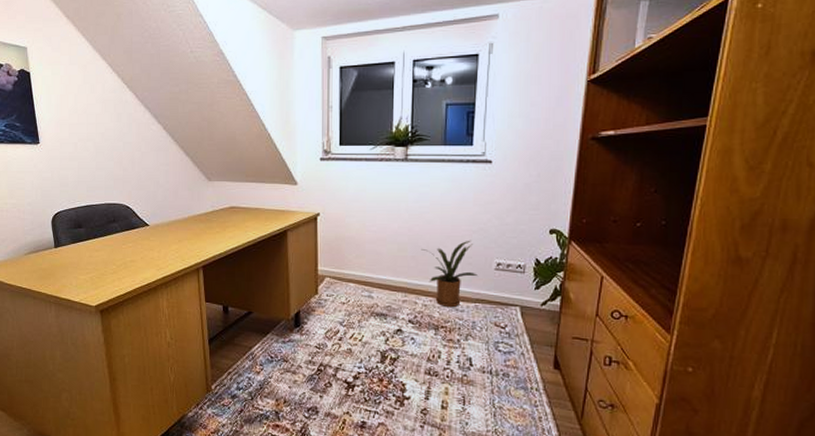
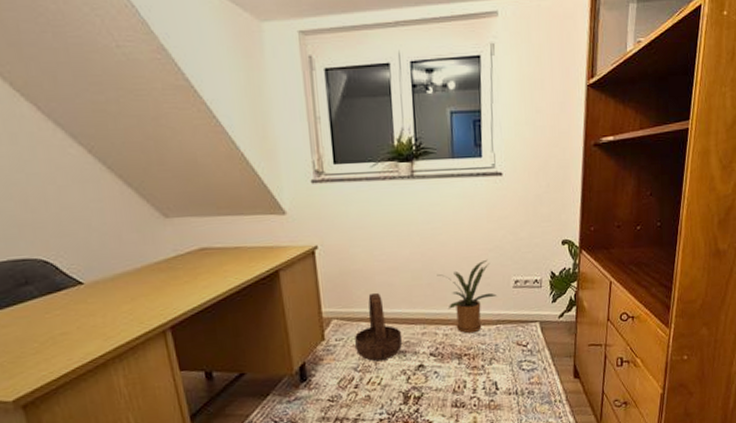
basket: none [343,258,385,319] -> present [355,292,403,361]

